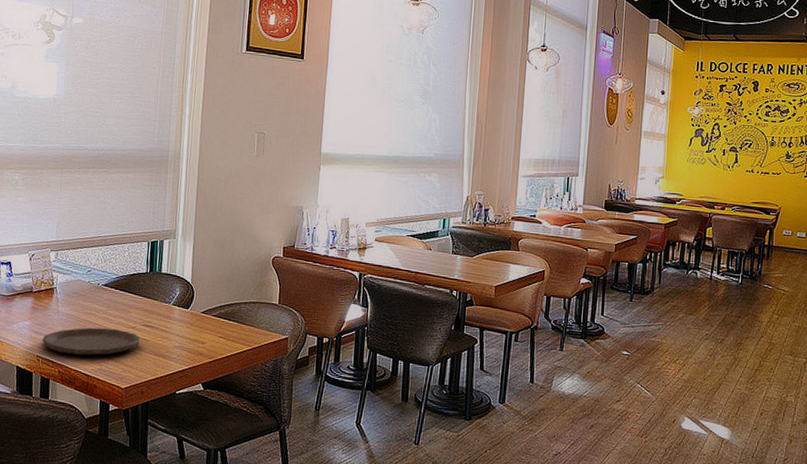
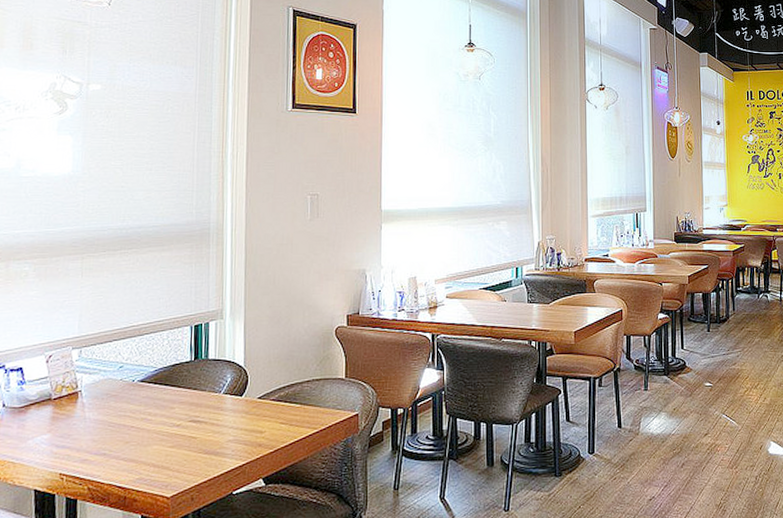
plate: present [42,327,140,356] -> none [66,429,187,467]

